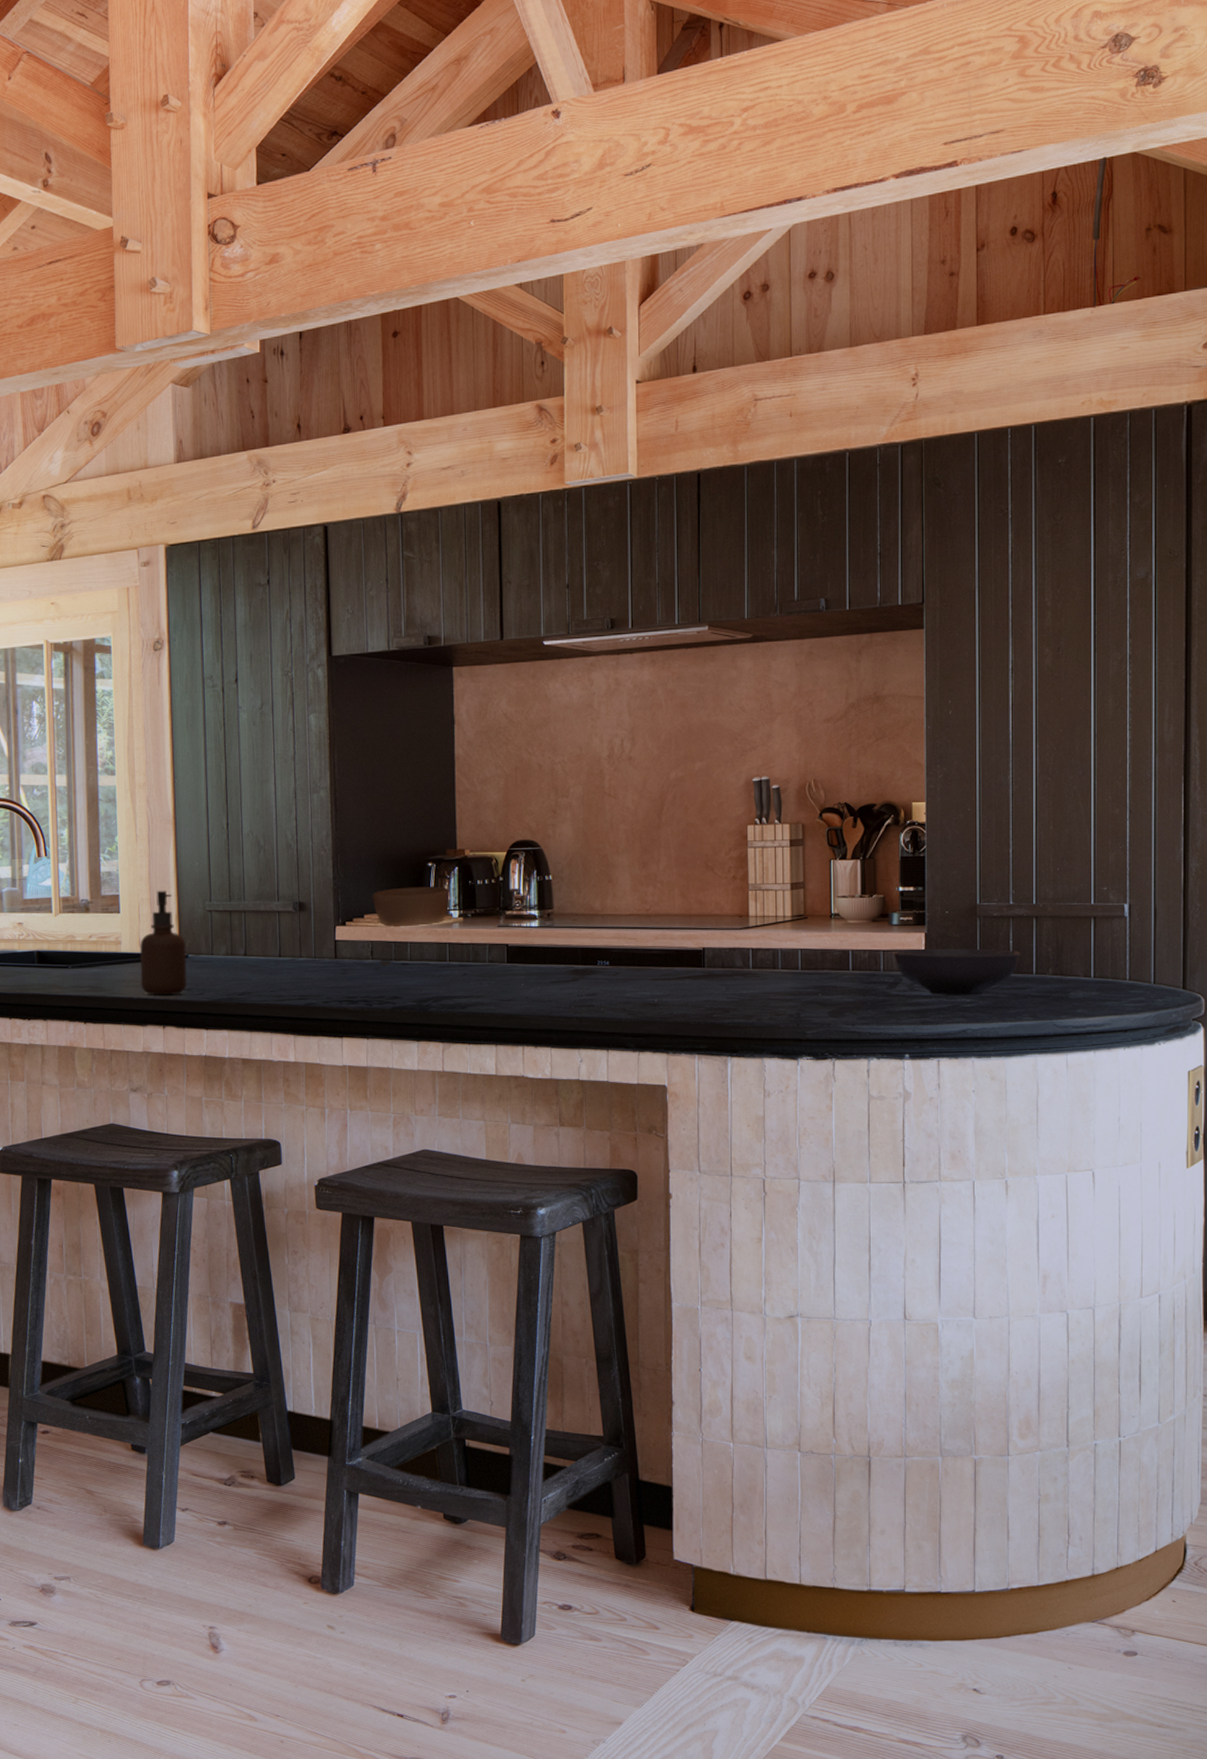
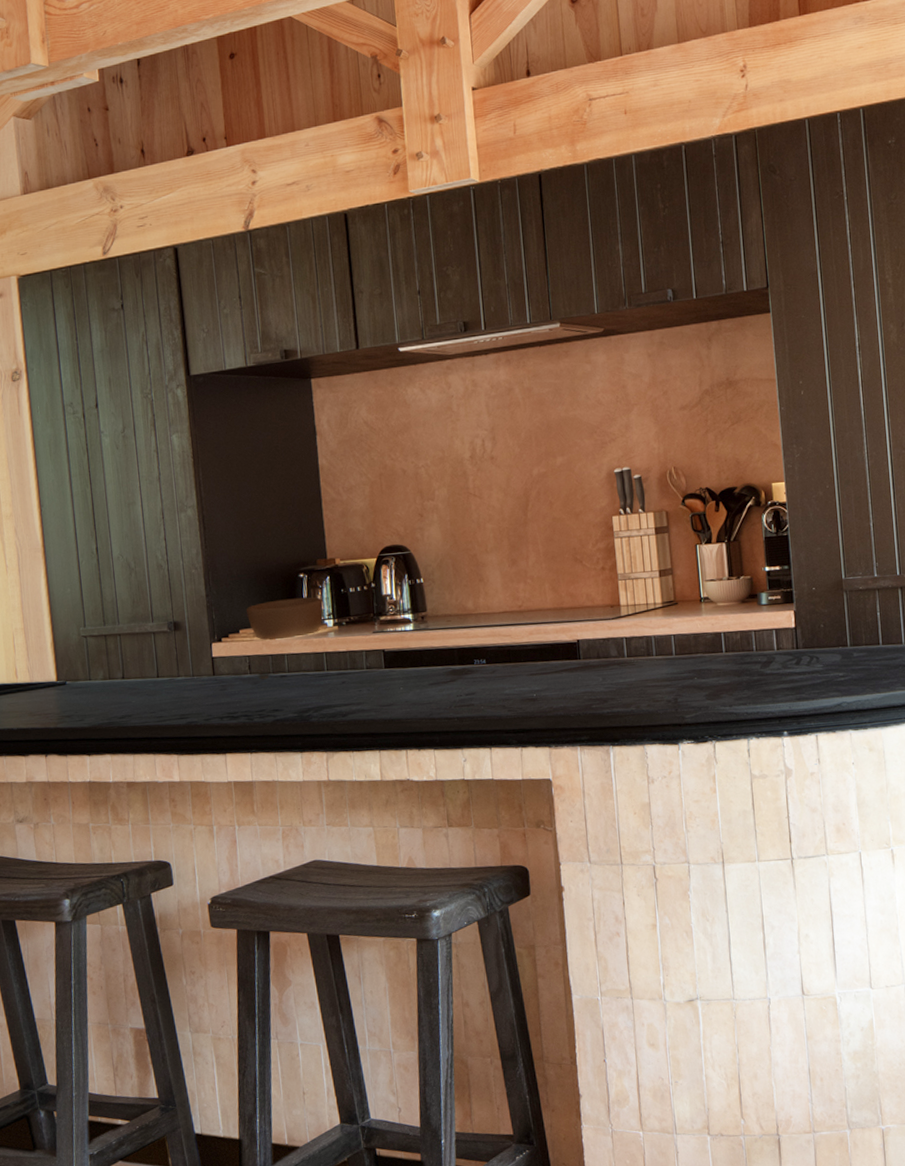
soap dispenser: present [140,890,187,996] -> none [17,618,67,725]
bowl: present [893,948,1021,996] -> none [764,621,889,671]

